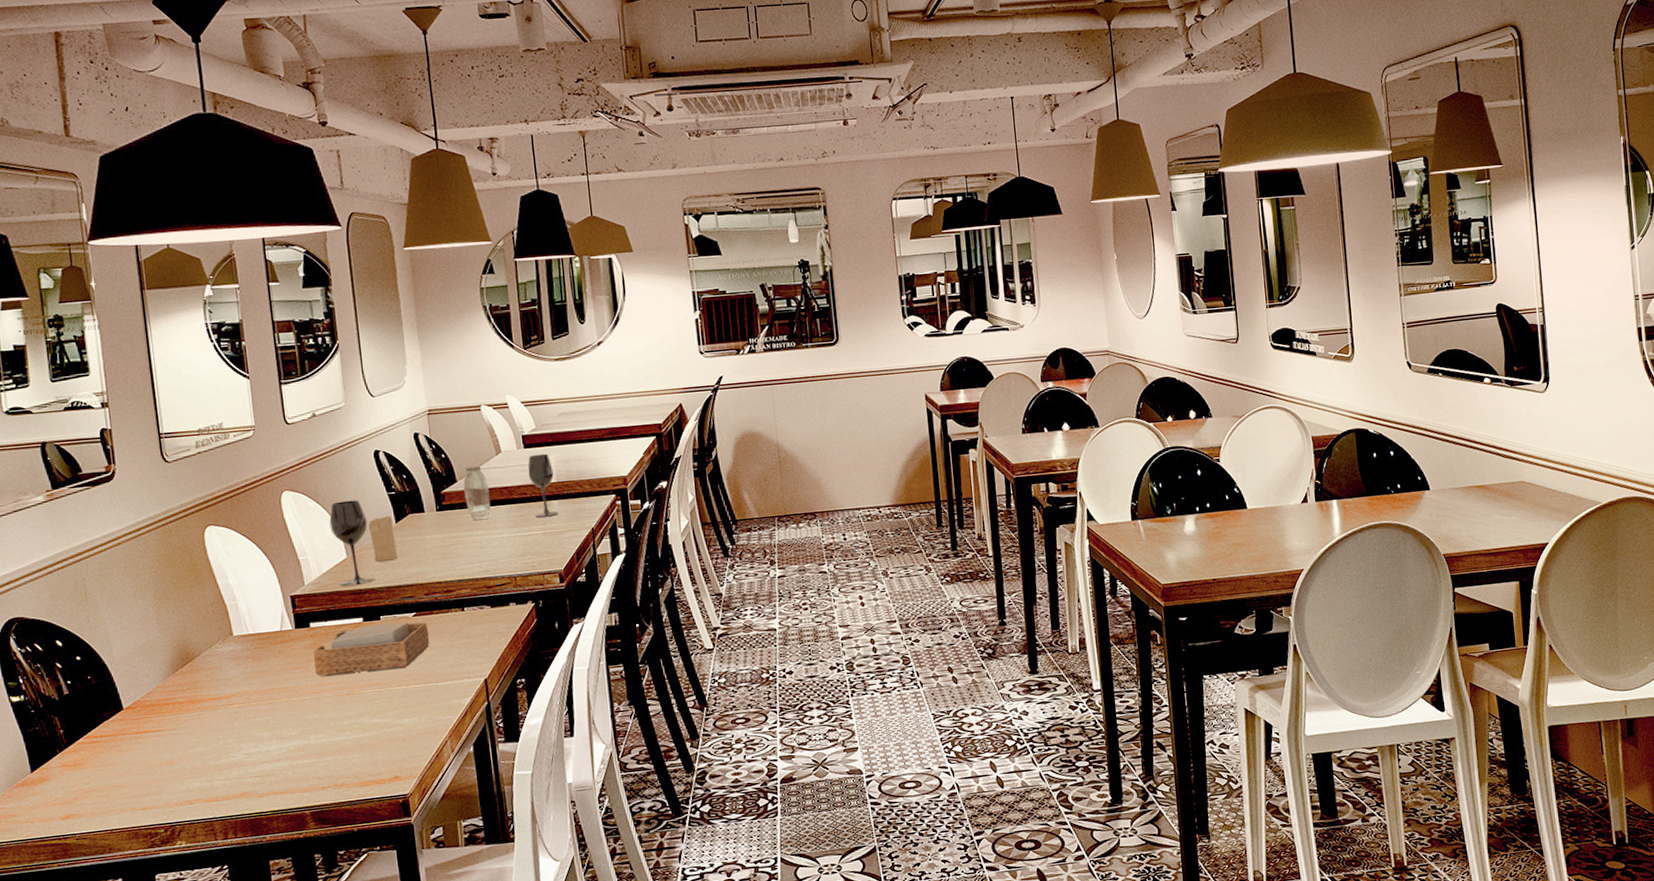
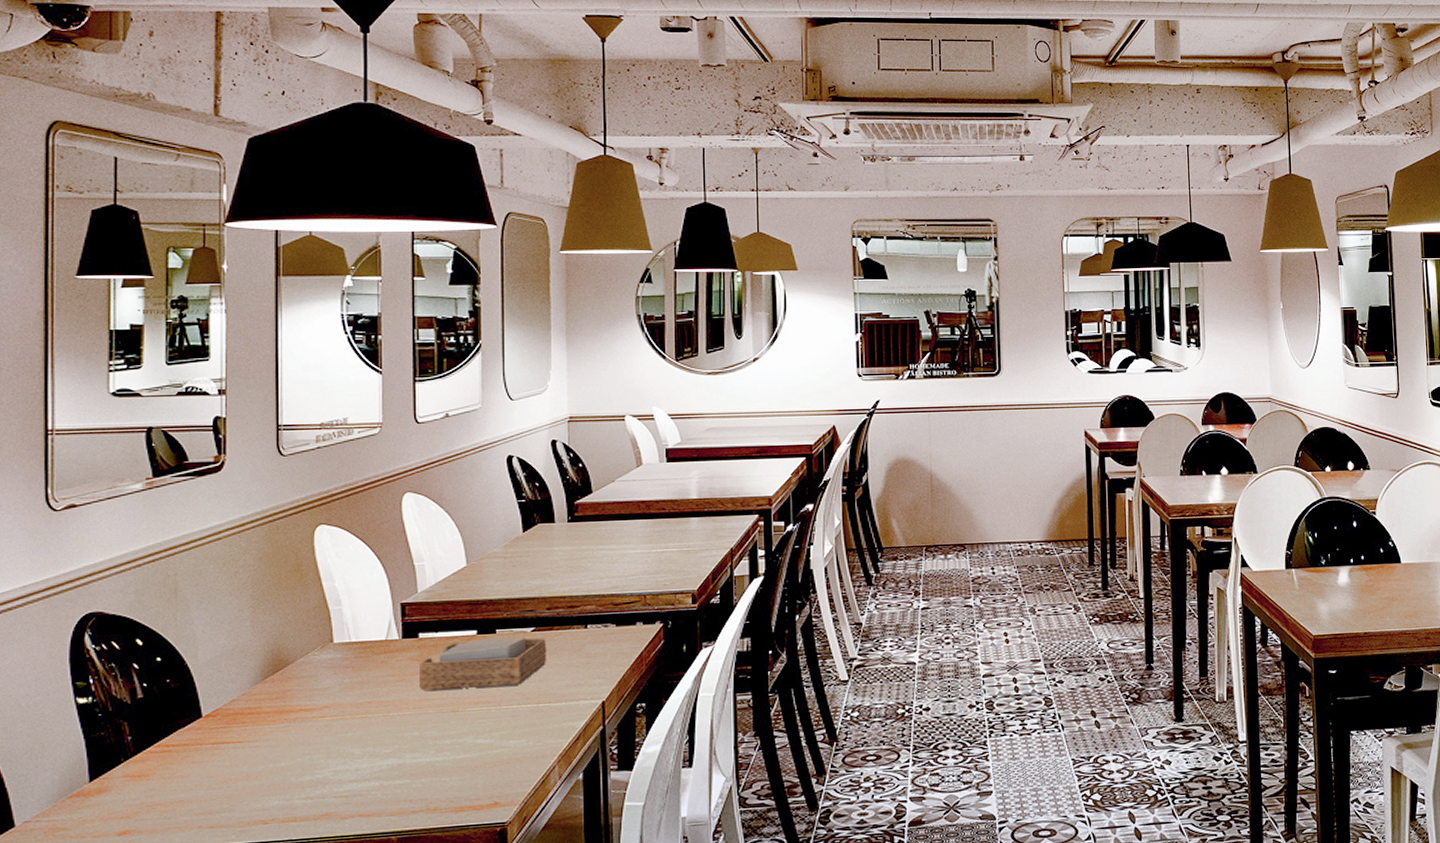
wineglass: present [329,500,376,587] -> none [452,506,496,597]
candle: present [368,515,398,563] -> none [493,523,522,573]
vase: present [463,466,491,521] -> none [599,478,626,534]
wine glass: present [527,453,558,518] -> none [669,468,696,535]

